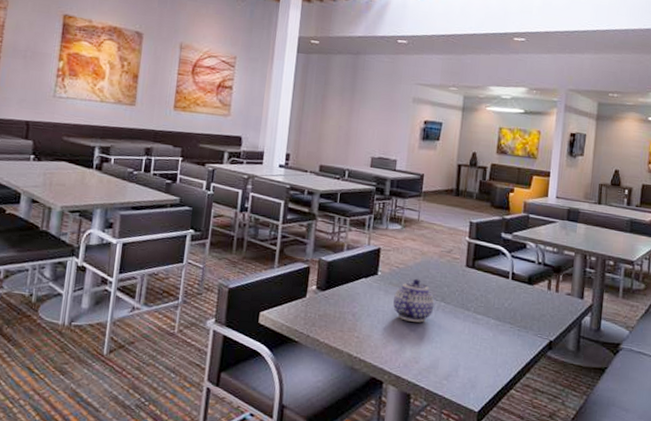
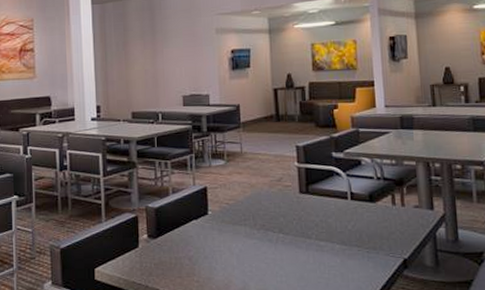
teapot: present [393,278,435,323] -> none [229,212,273,258]

